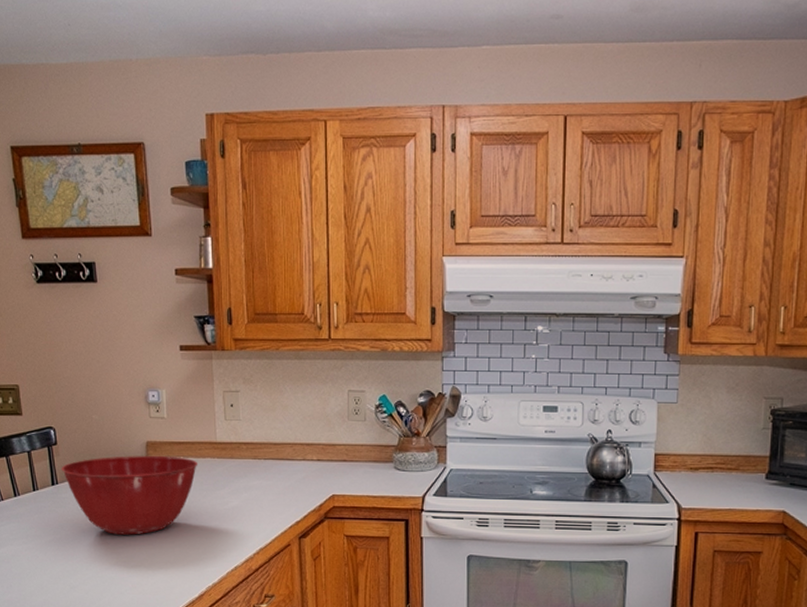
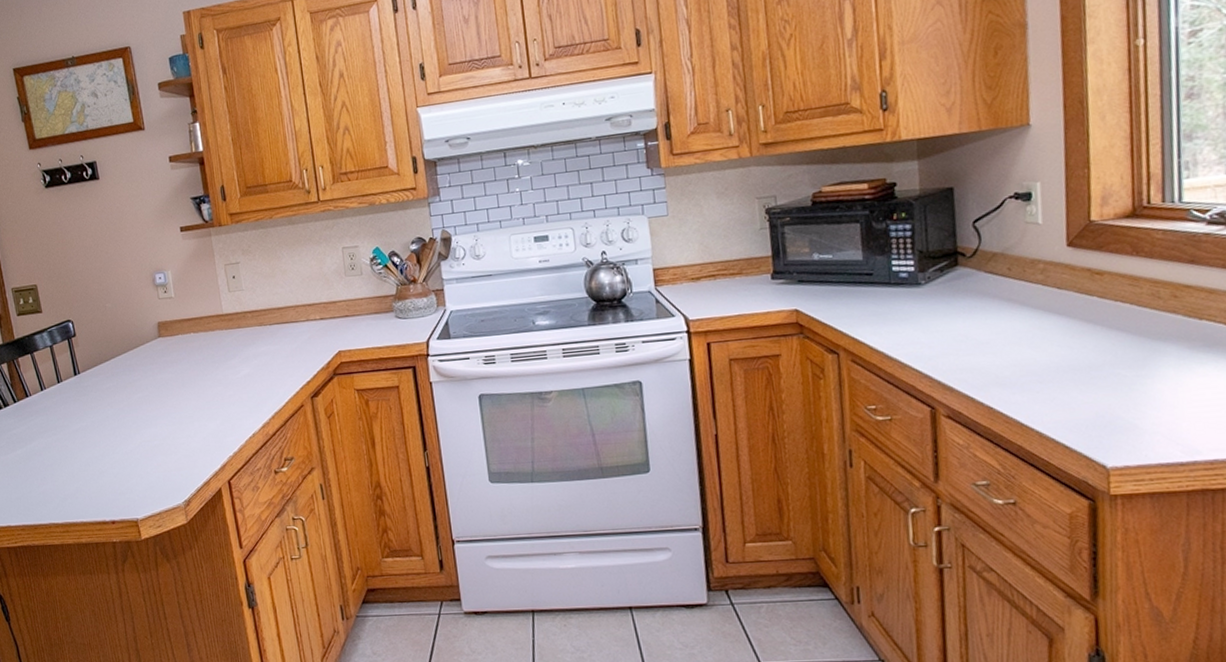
mixing bowl: present [61,456,198,535] -> none [81,333,208,416]

